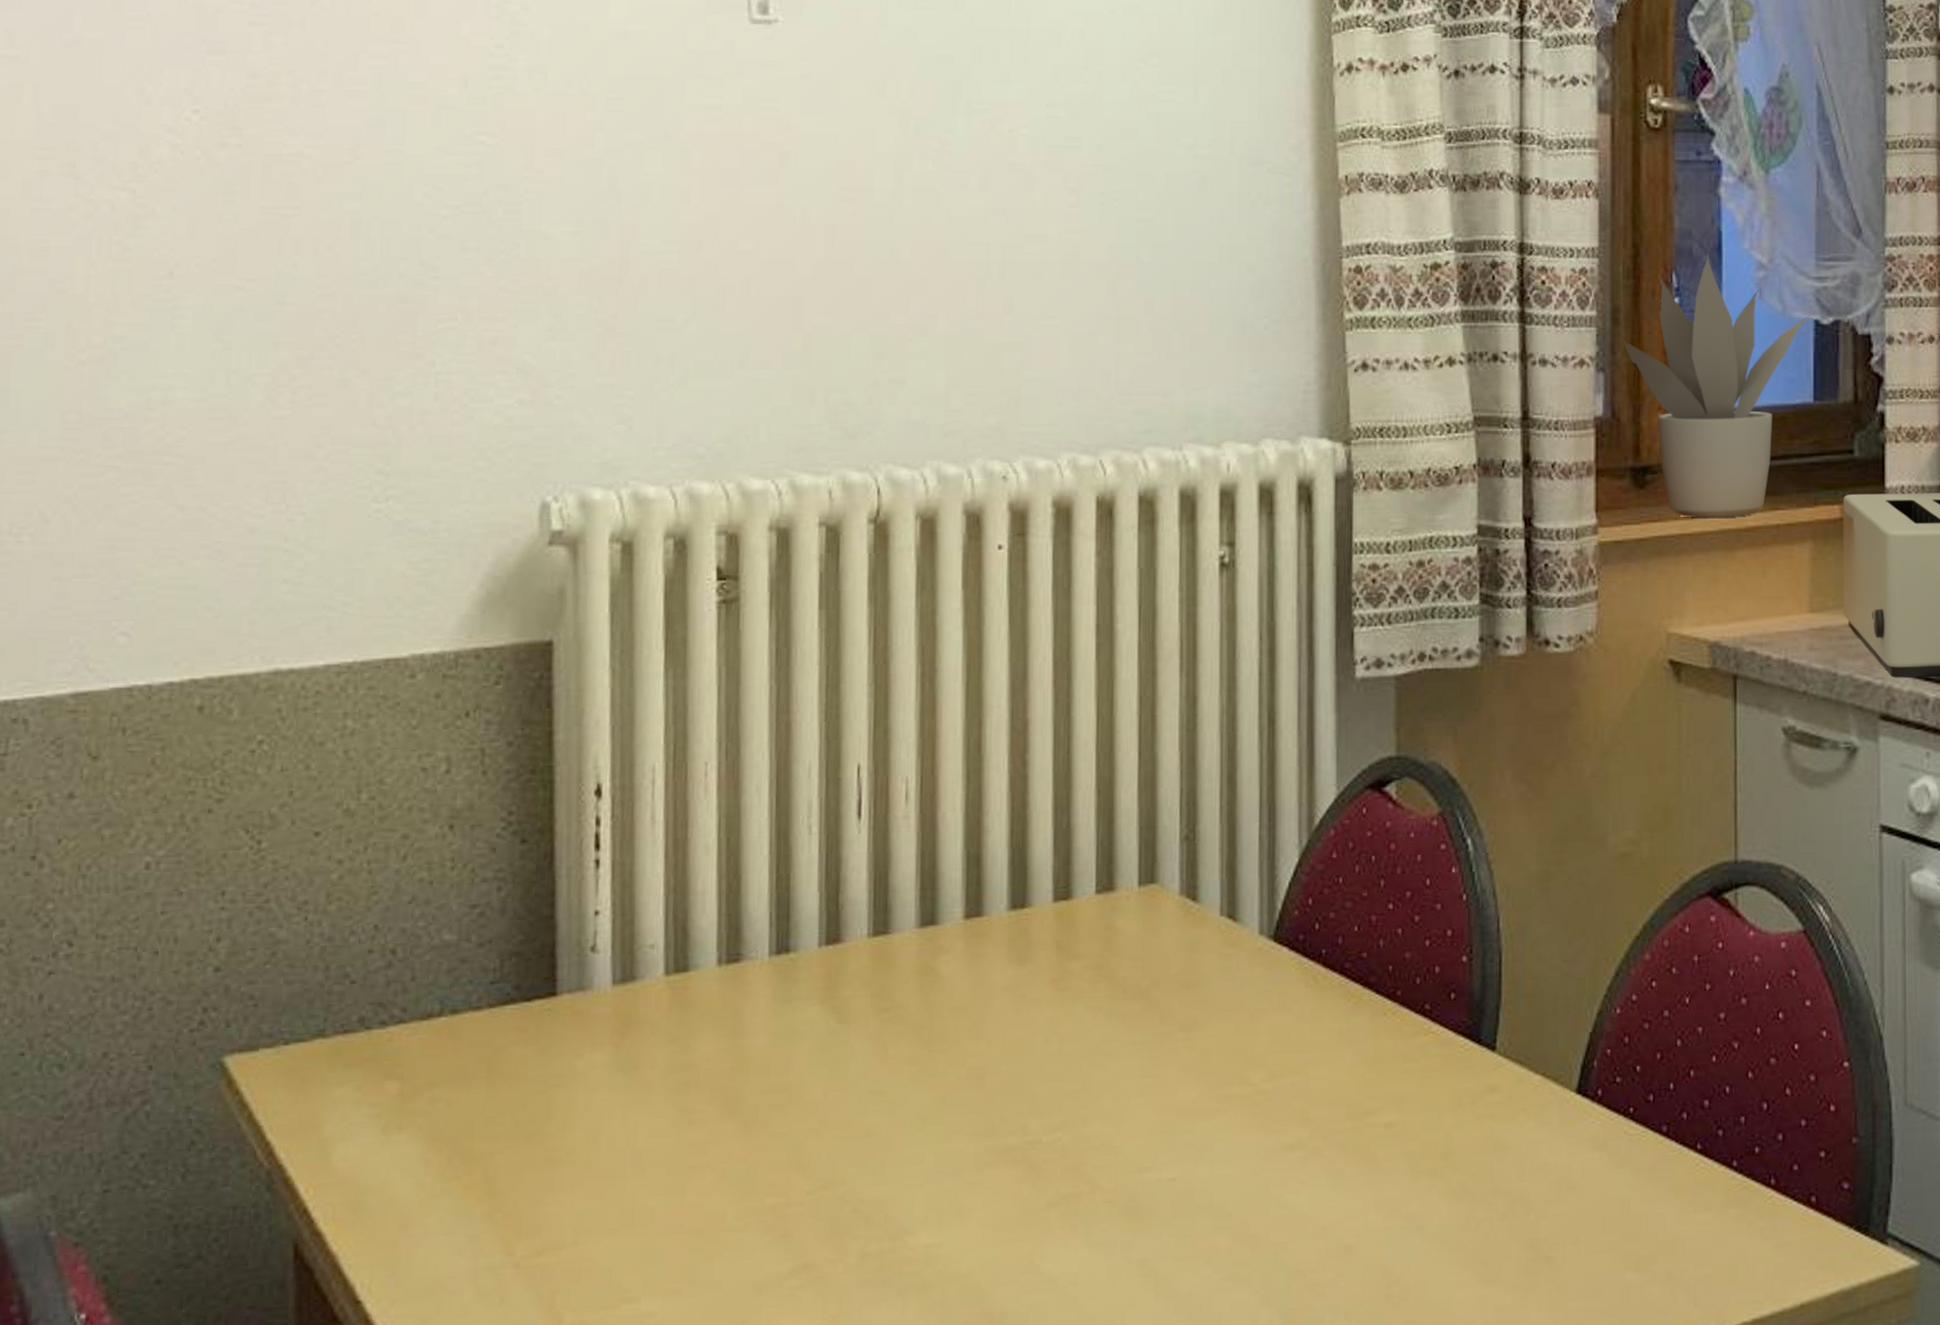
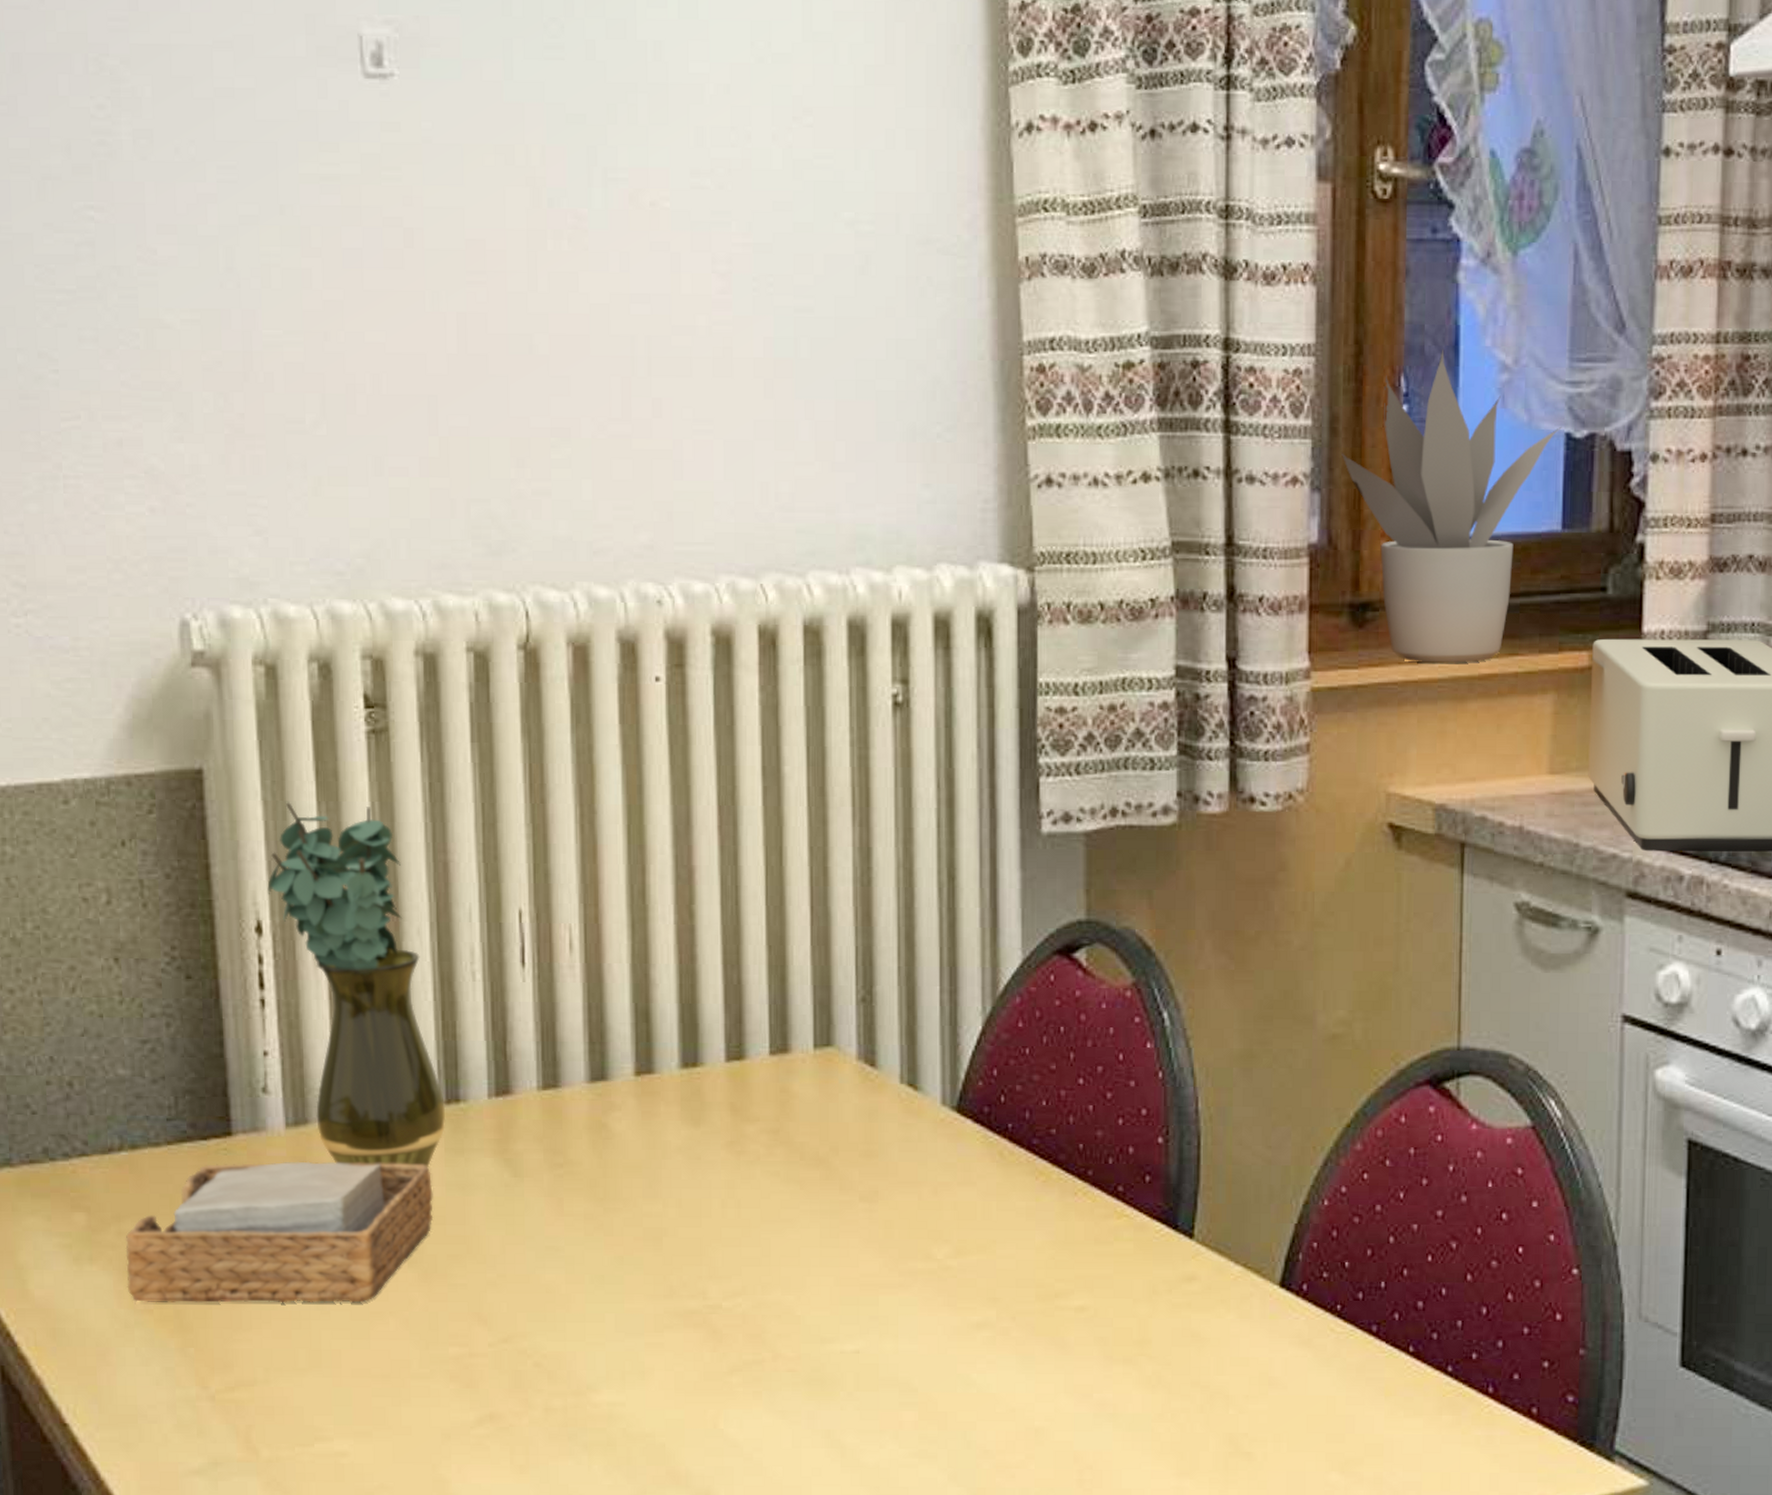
napkin holder: none [436,1015,758,1170] -> present [125,1161,434,1303]
vase: none [609,670,776,1020] -> present [267,802,446,1167]

